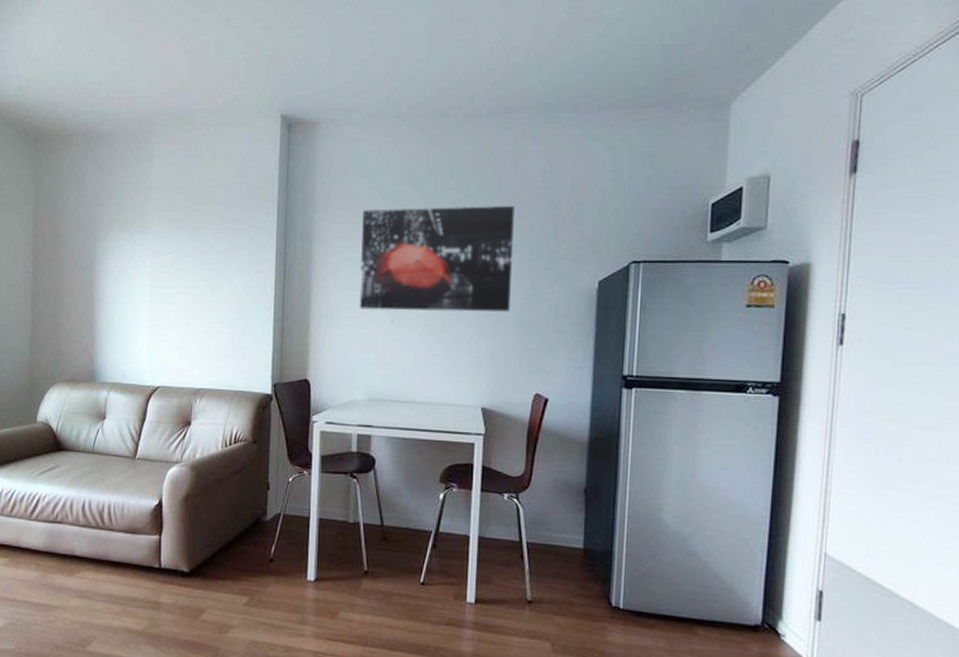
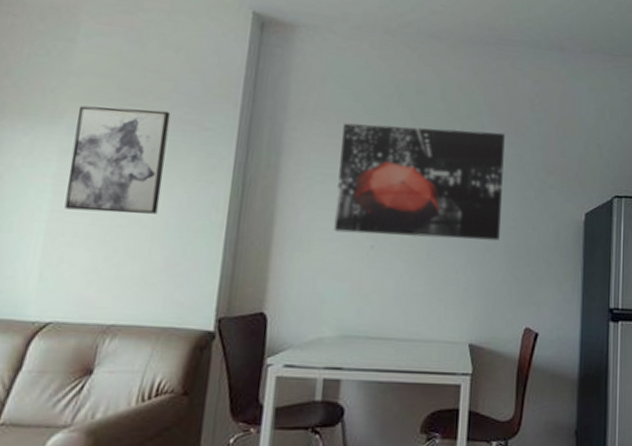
wall art: none [159,213,225,301] -> present [64,106,171,214]

